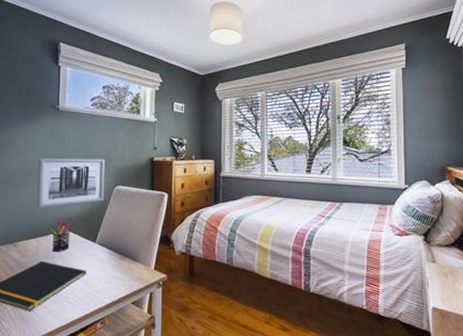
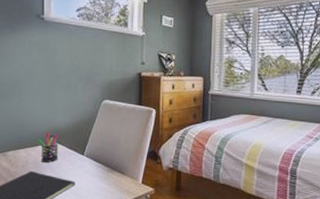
wall art: present [37,158,106,209] -> none [25,69,93,121]

